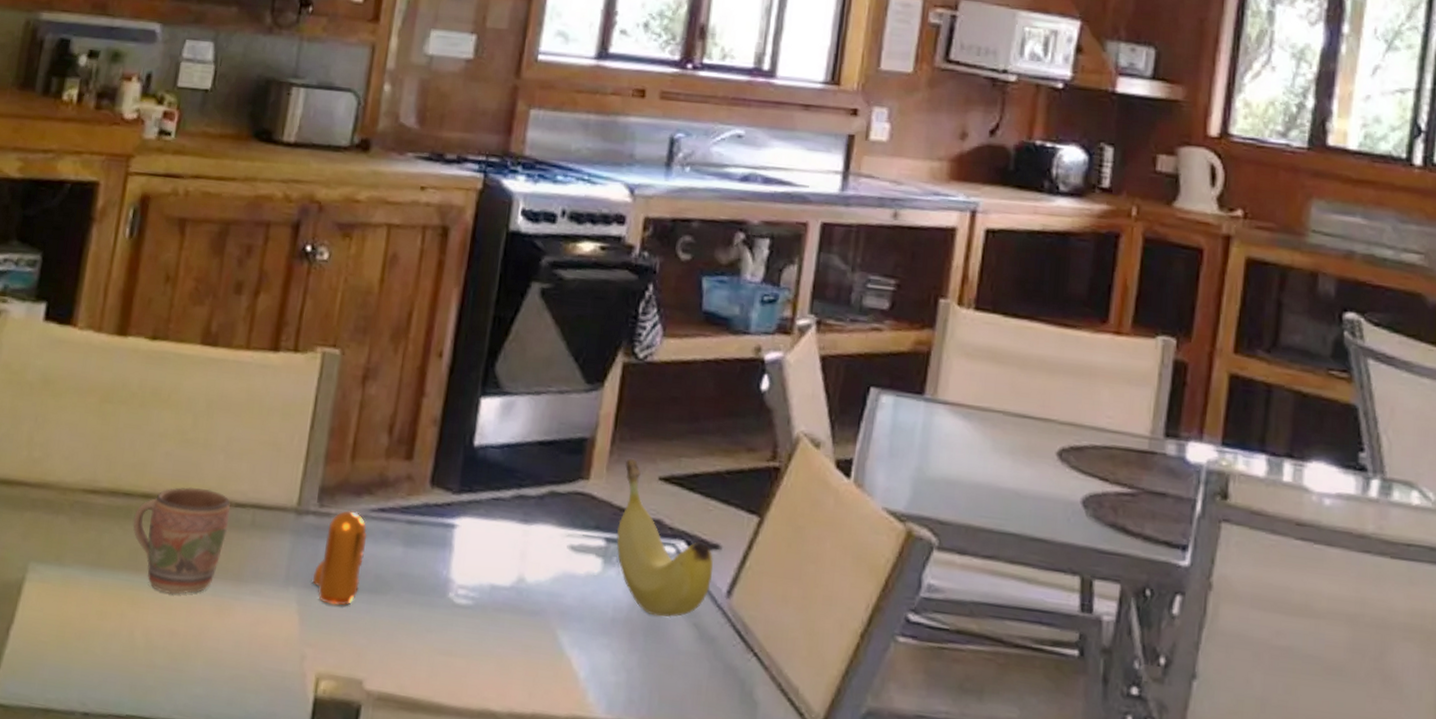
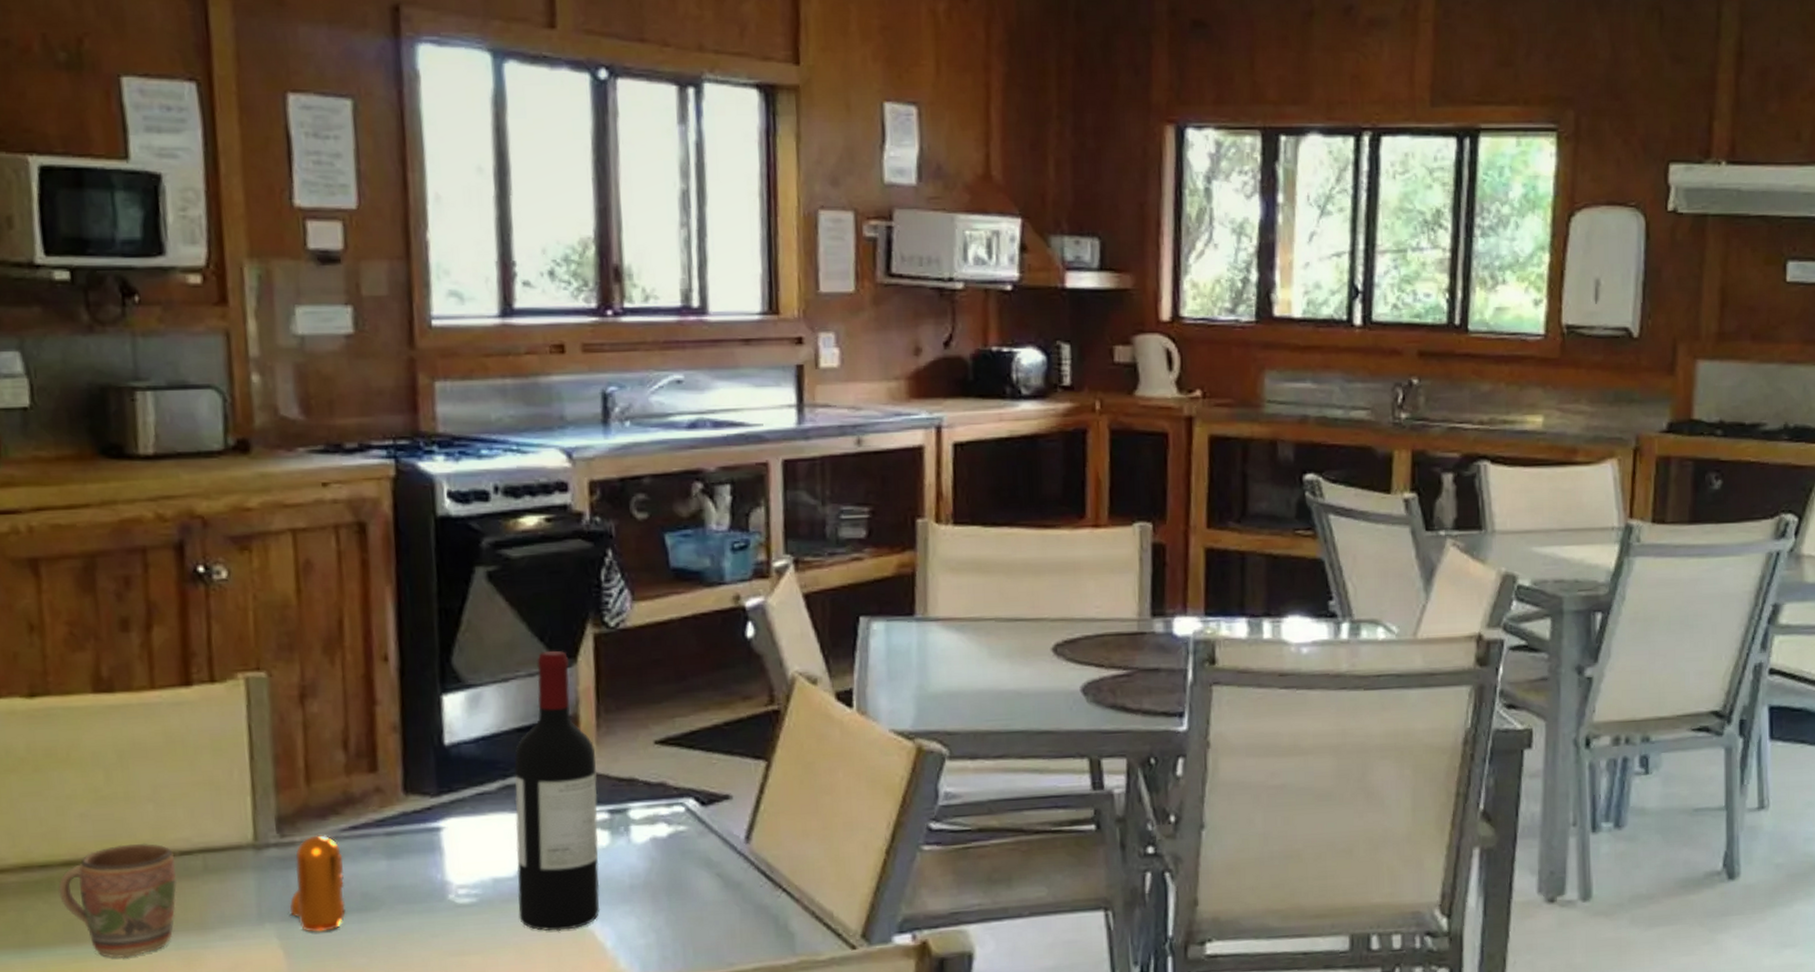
wine bottle: none [506,371,604,652] -> present [514,650,600,931]
banana: present [616,458,714,618] -> none [614,727,728,875]

